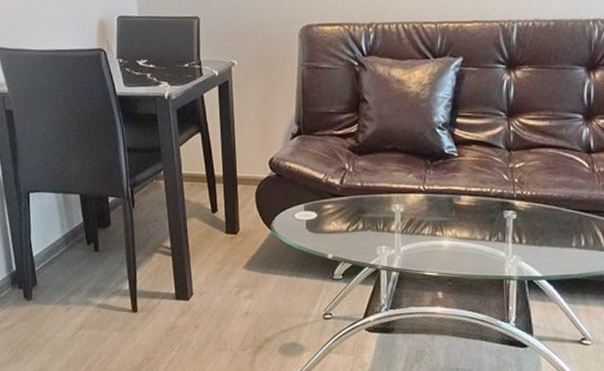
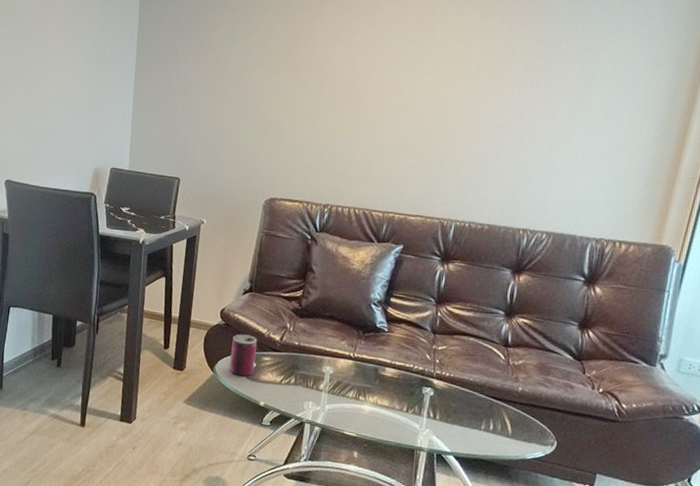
can: none [287,183,316,230] -> present [229,334,257,377]

